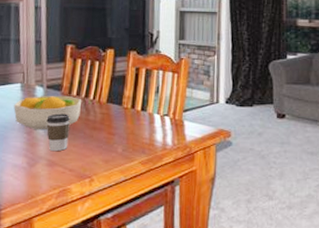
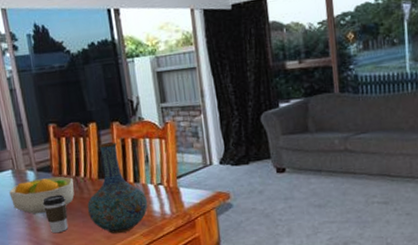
vase: none [90,70,152,159] -> present [87,142,148,234]

